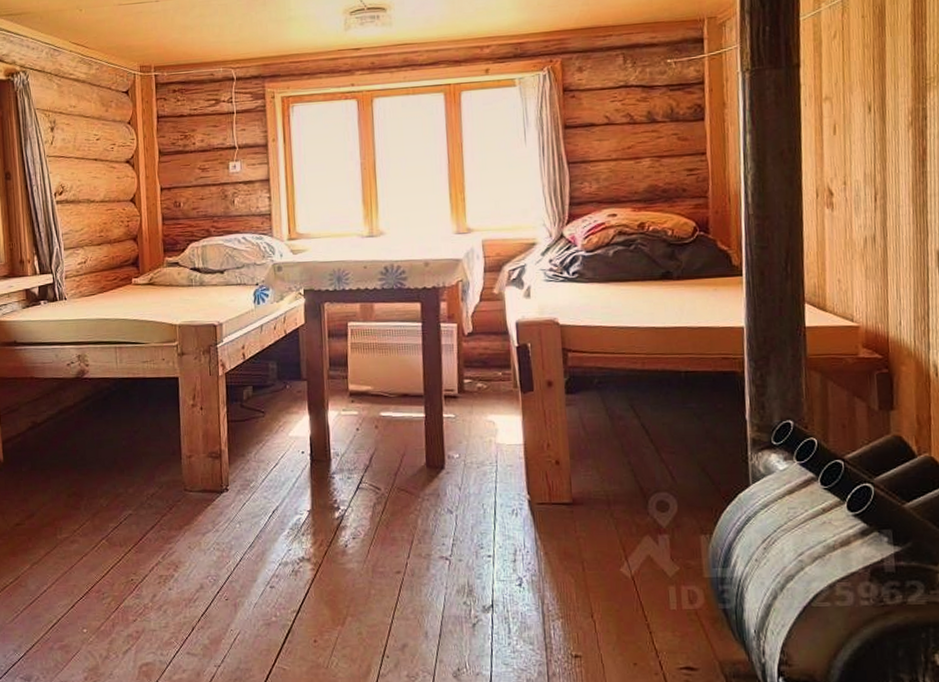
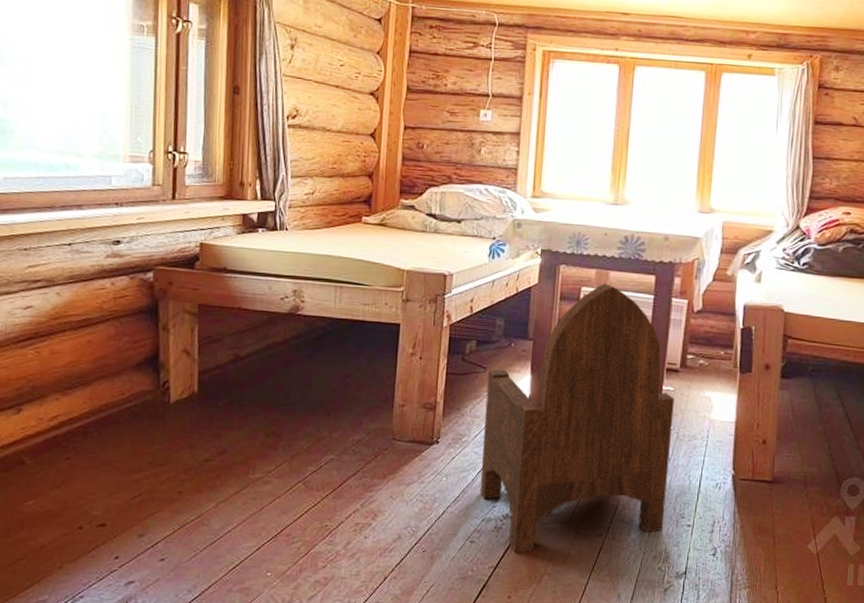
wooden chair: none [267,315,463,596] -> present [480,283,674,553]

